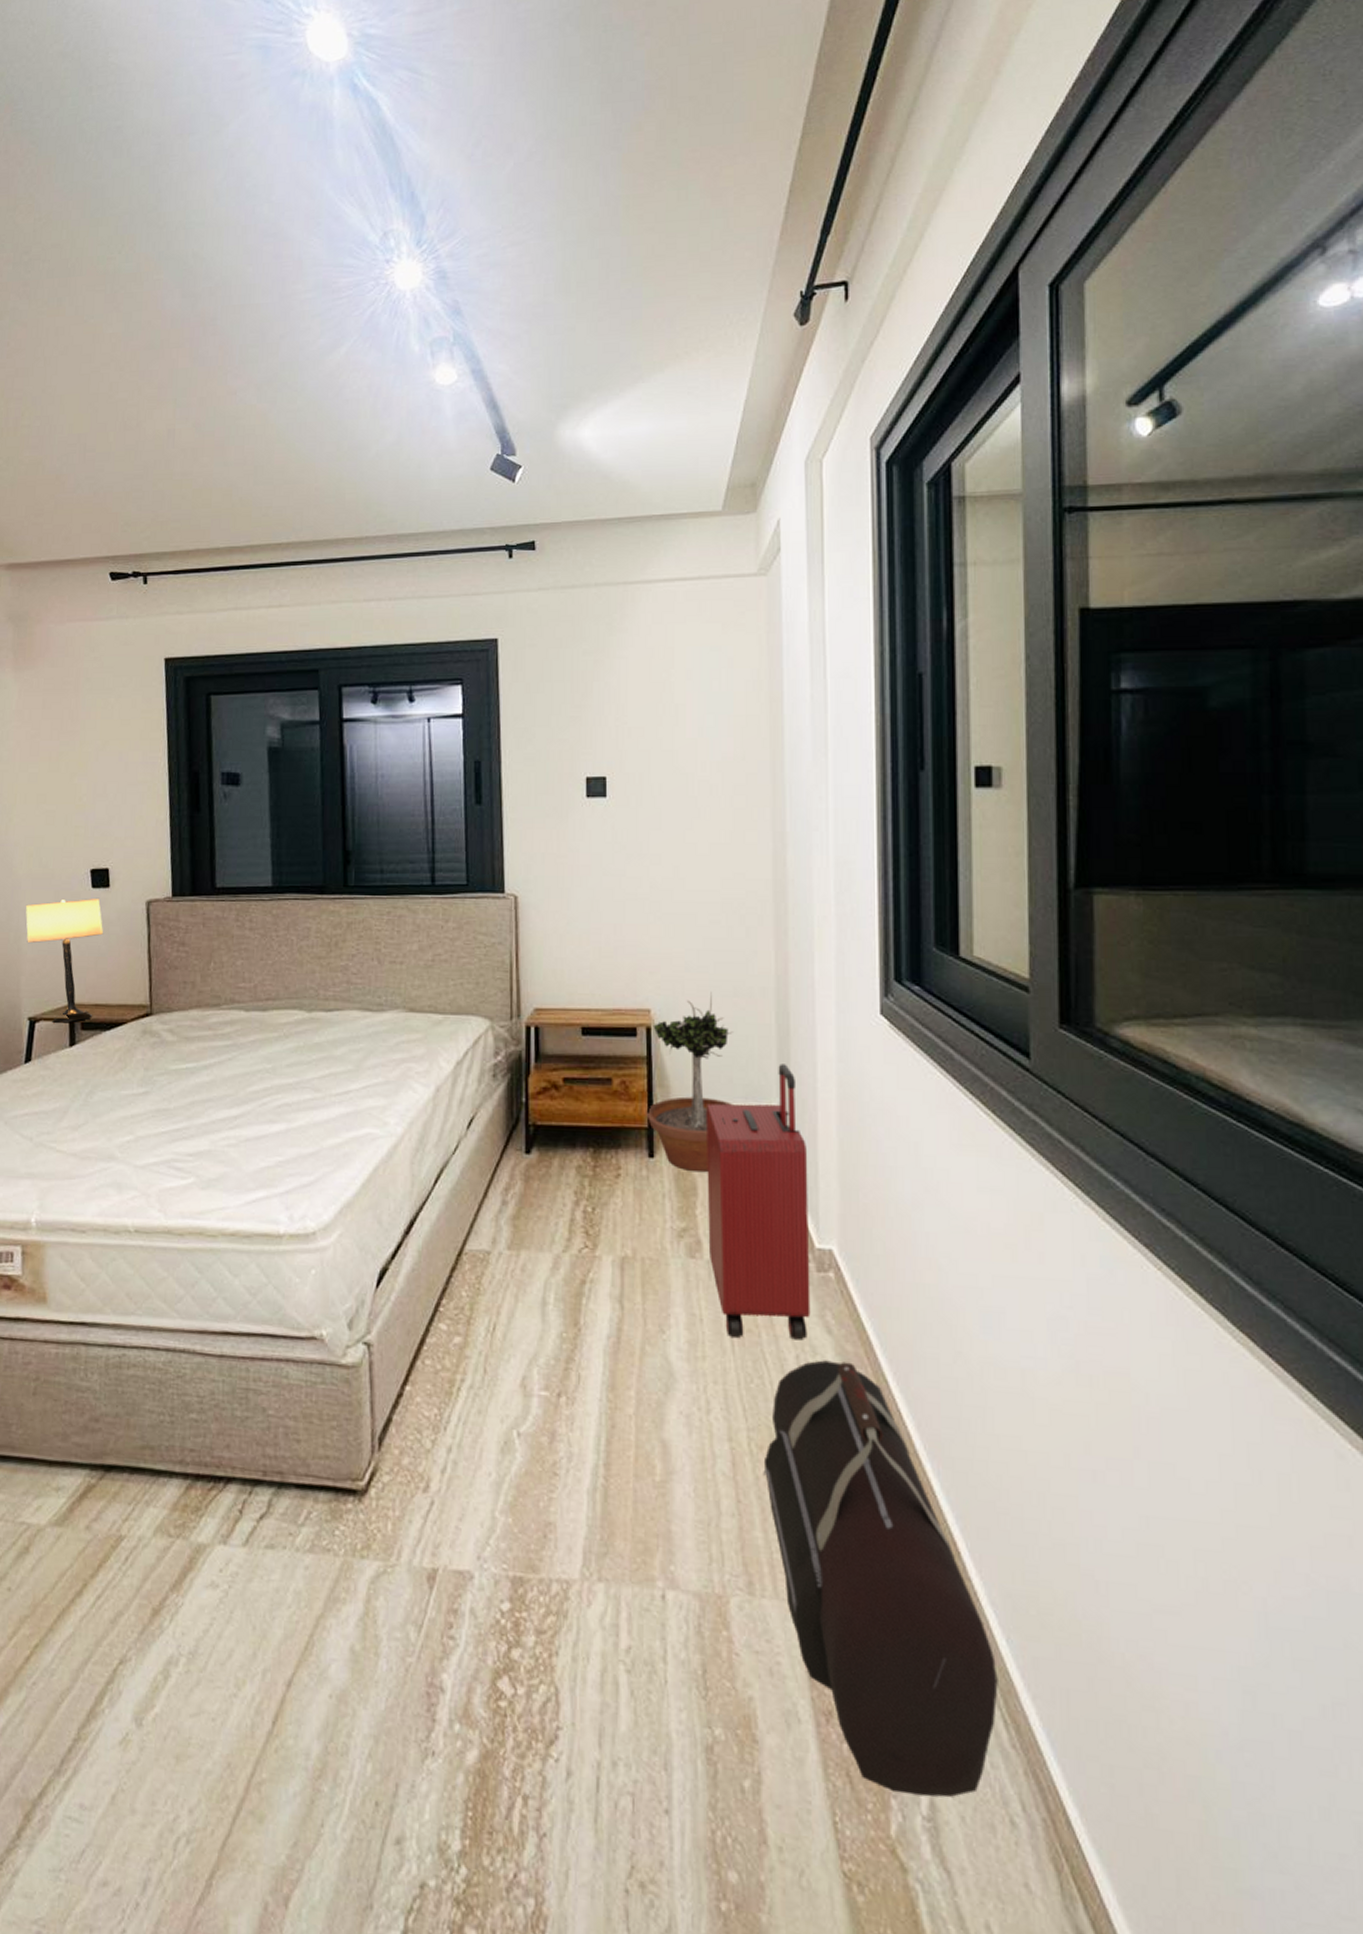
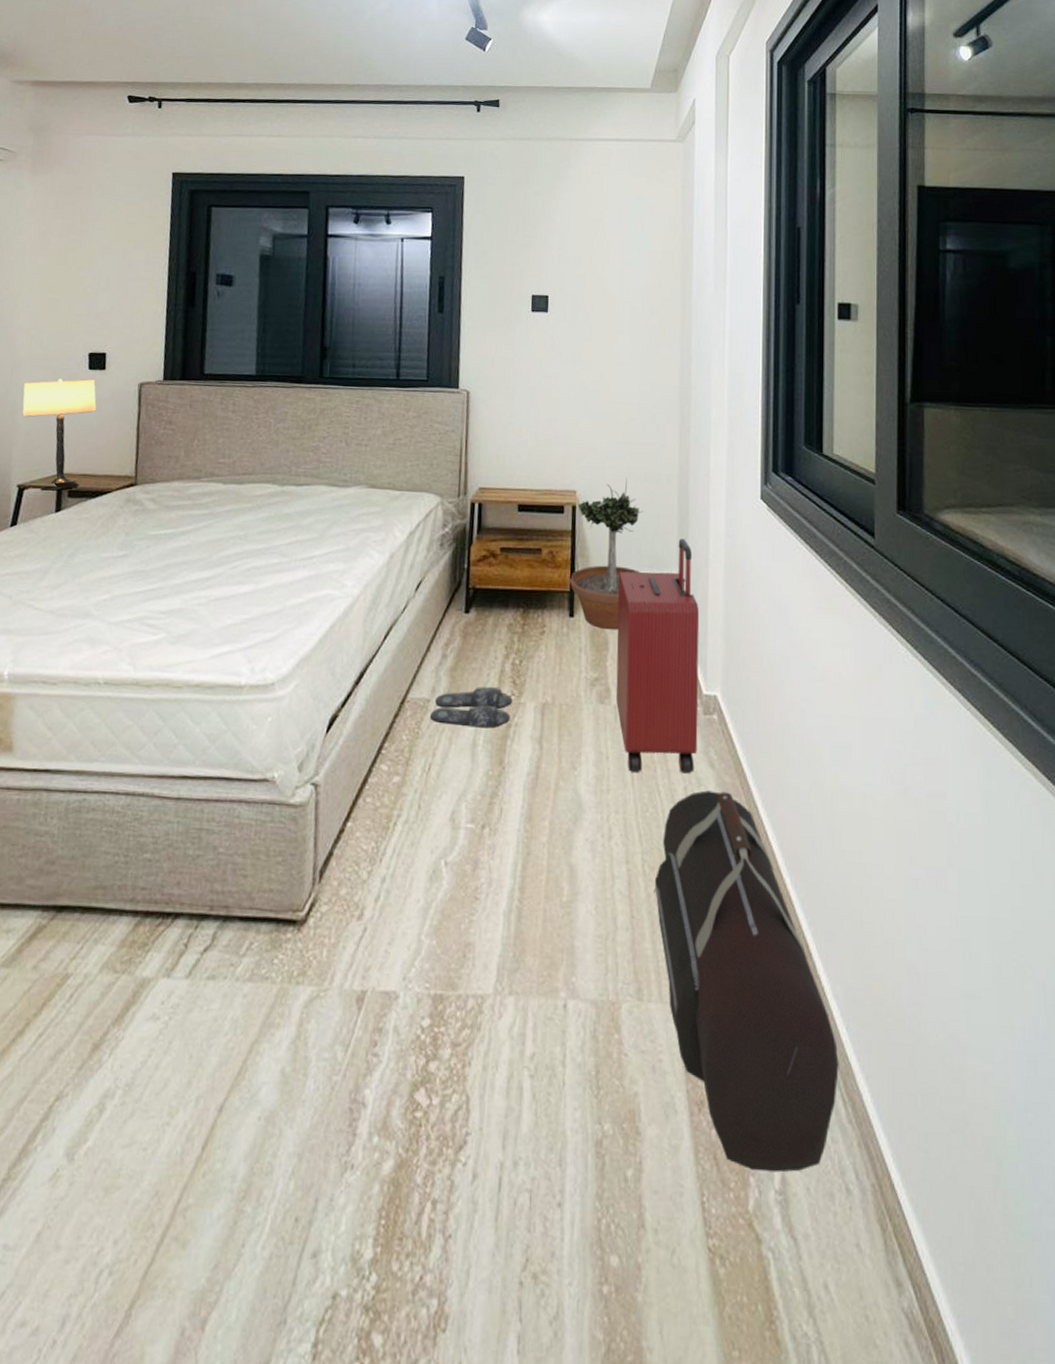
slippers: none [492,1237,586,1285] -> present [430,686,513,728]

